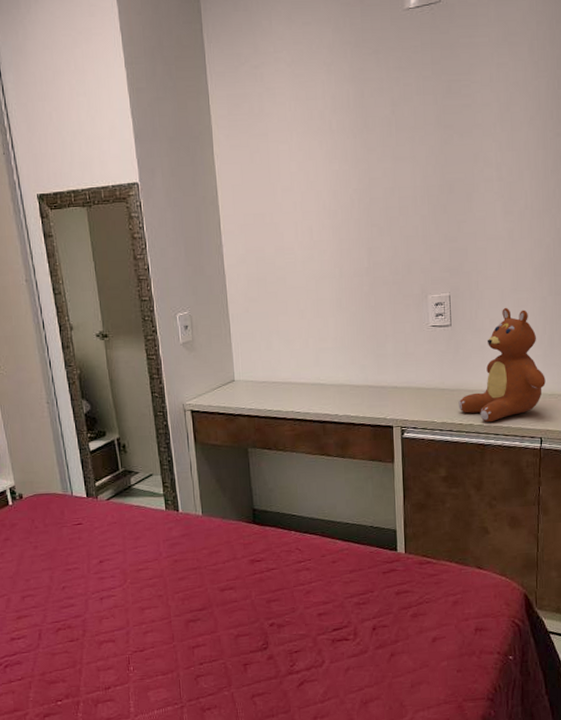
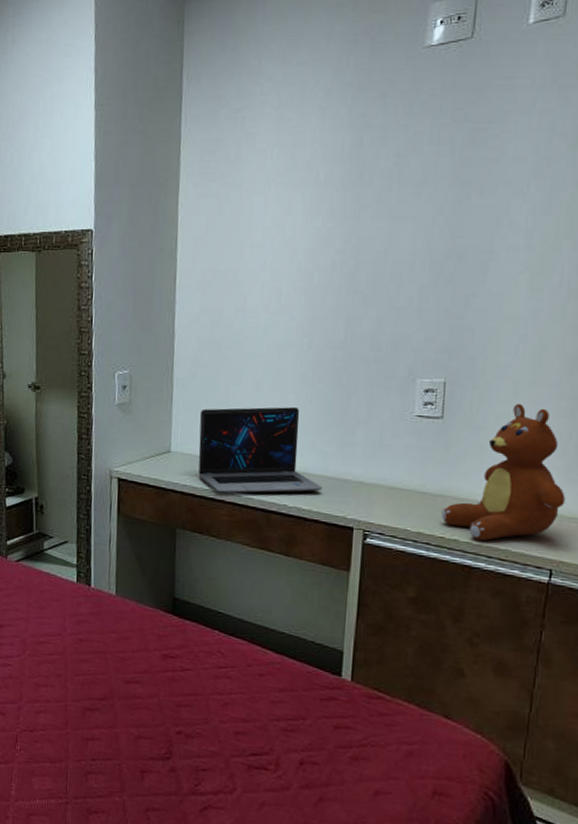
laptop: none [256,330,366,413] -> present [198,407,323,494]

